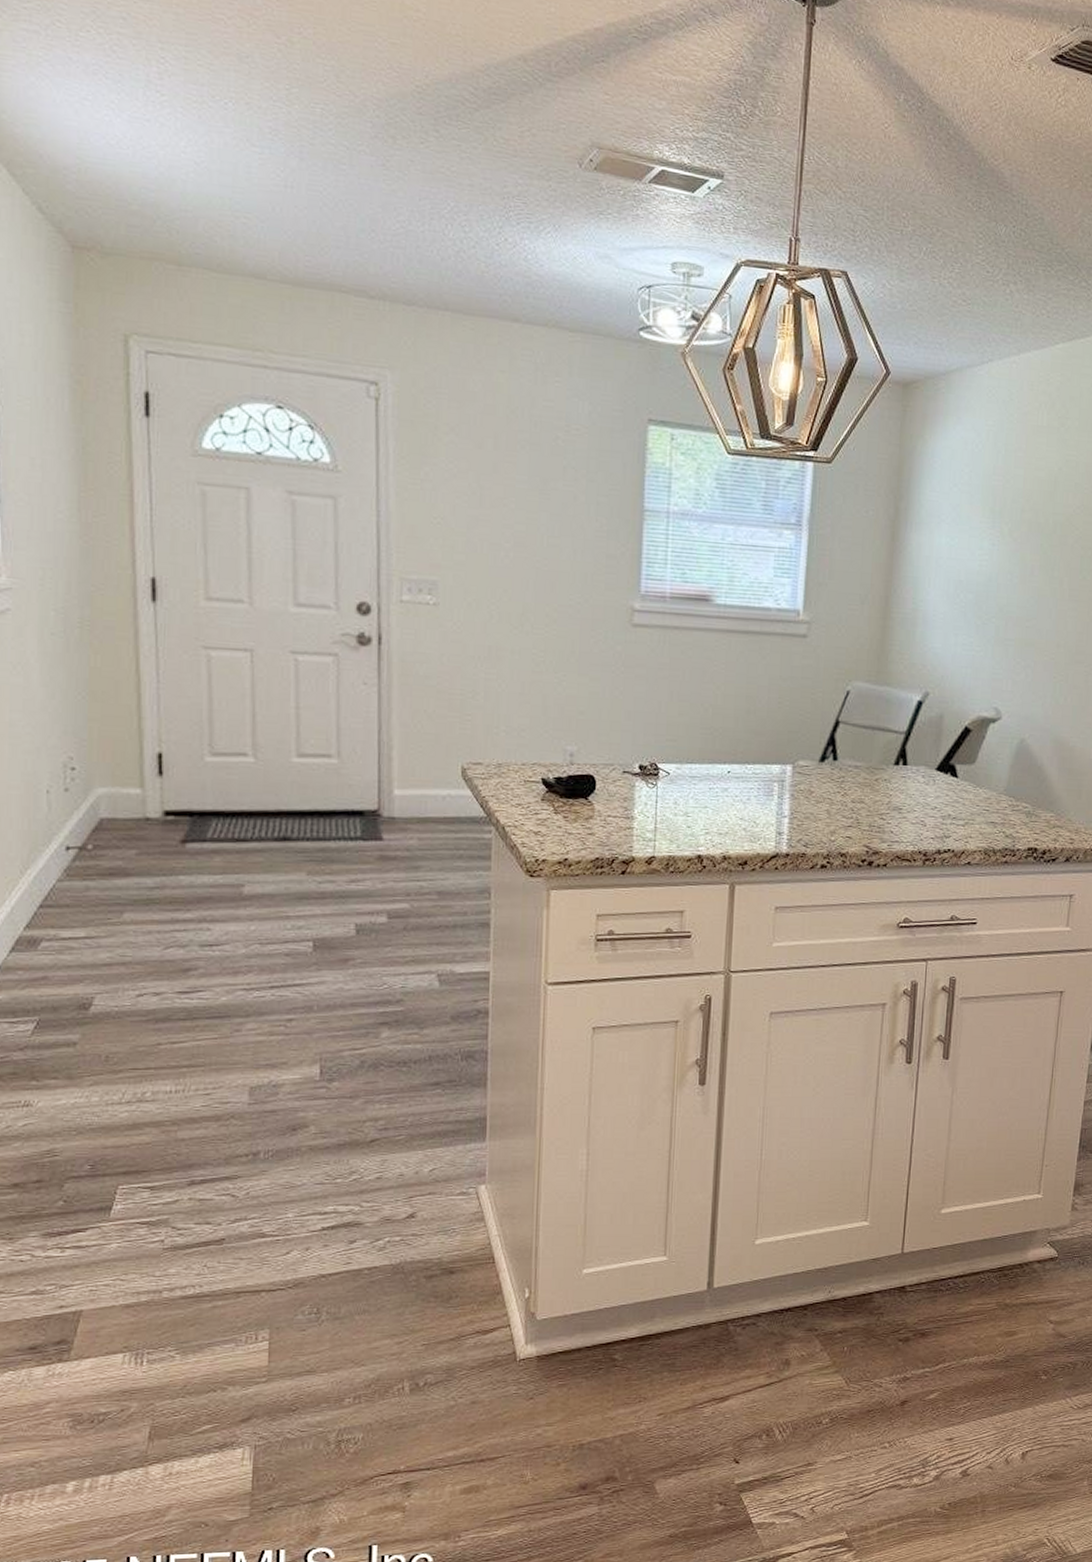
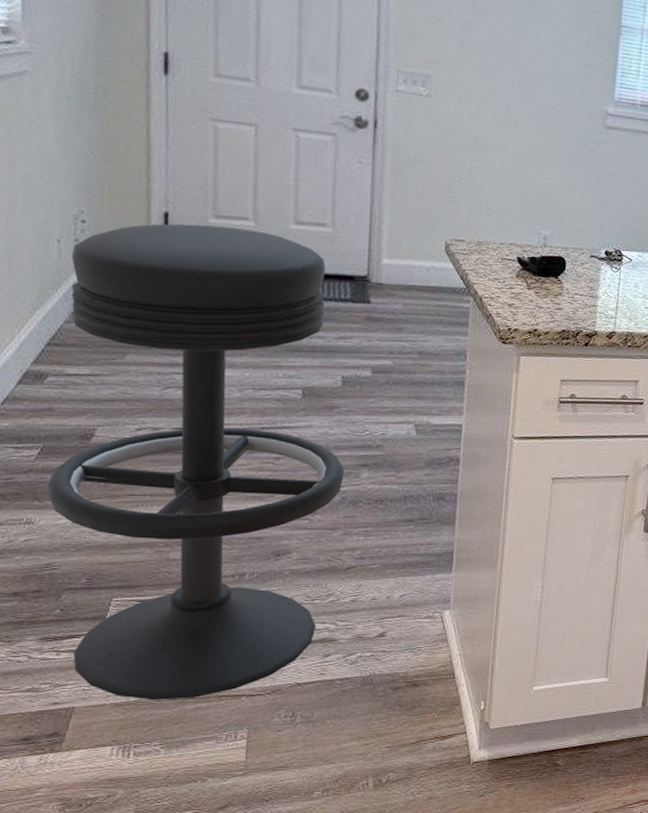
bar stool: none [44,764,363,1299] -> present [46,223,345,700]

